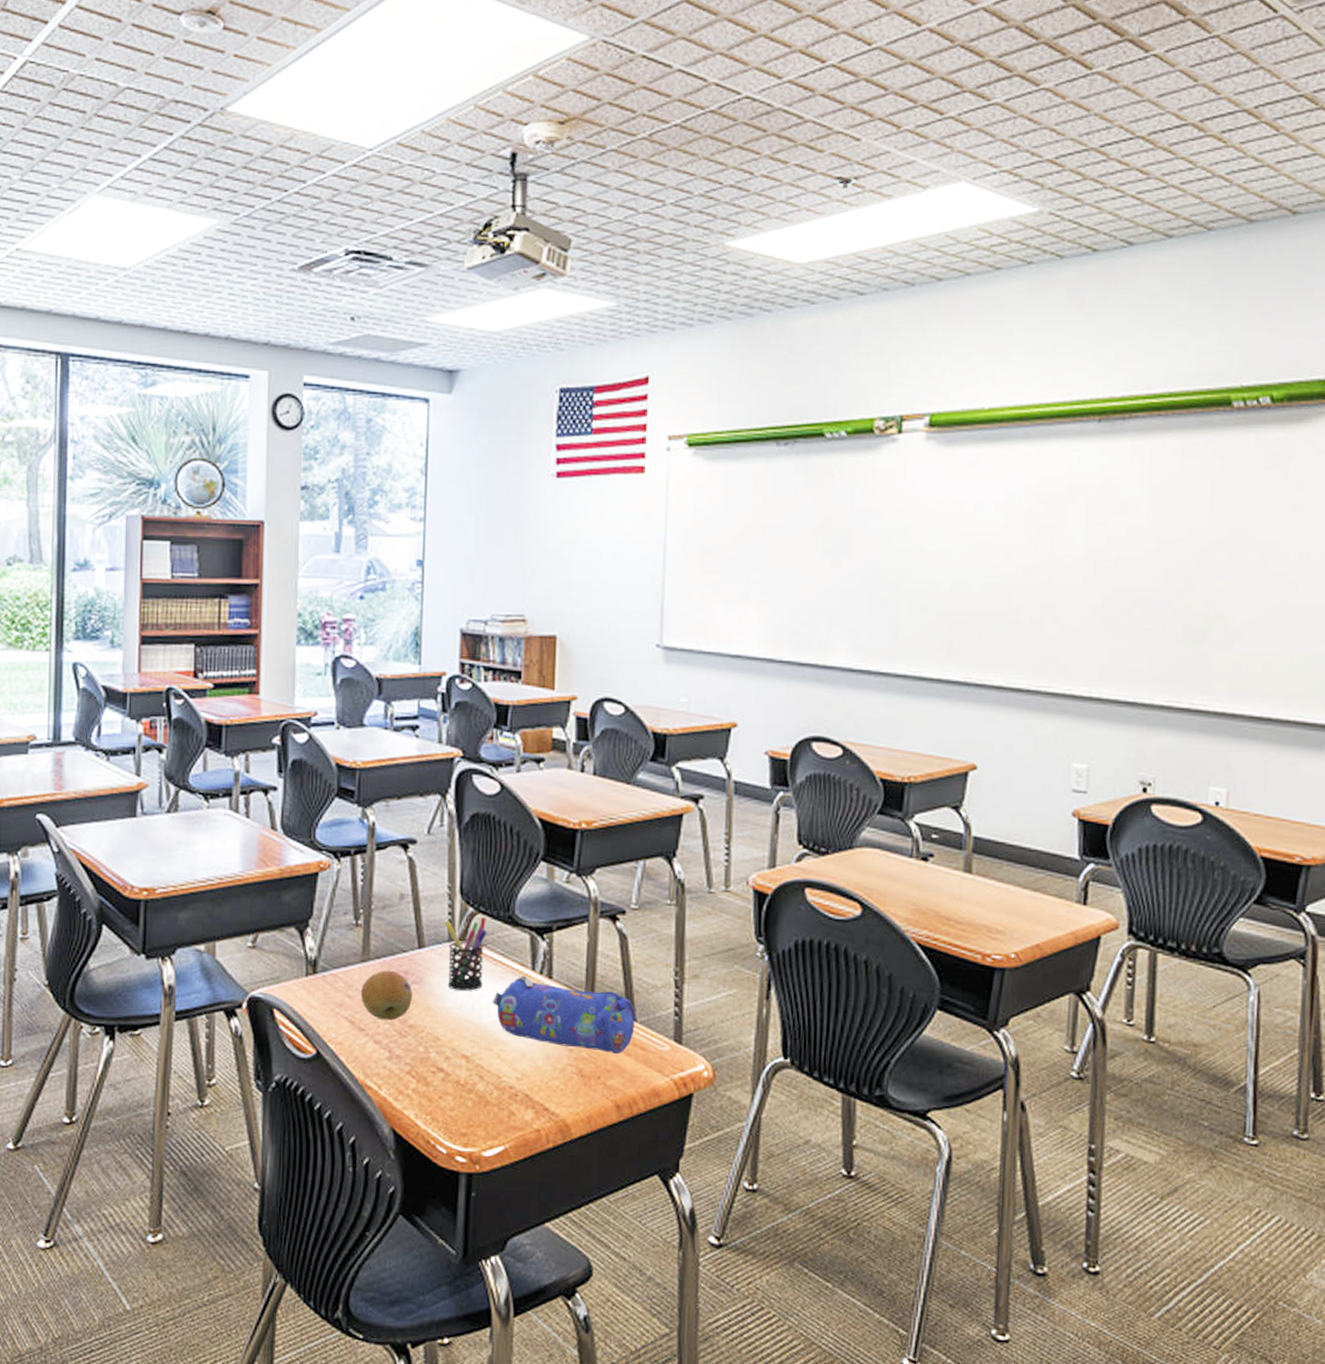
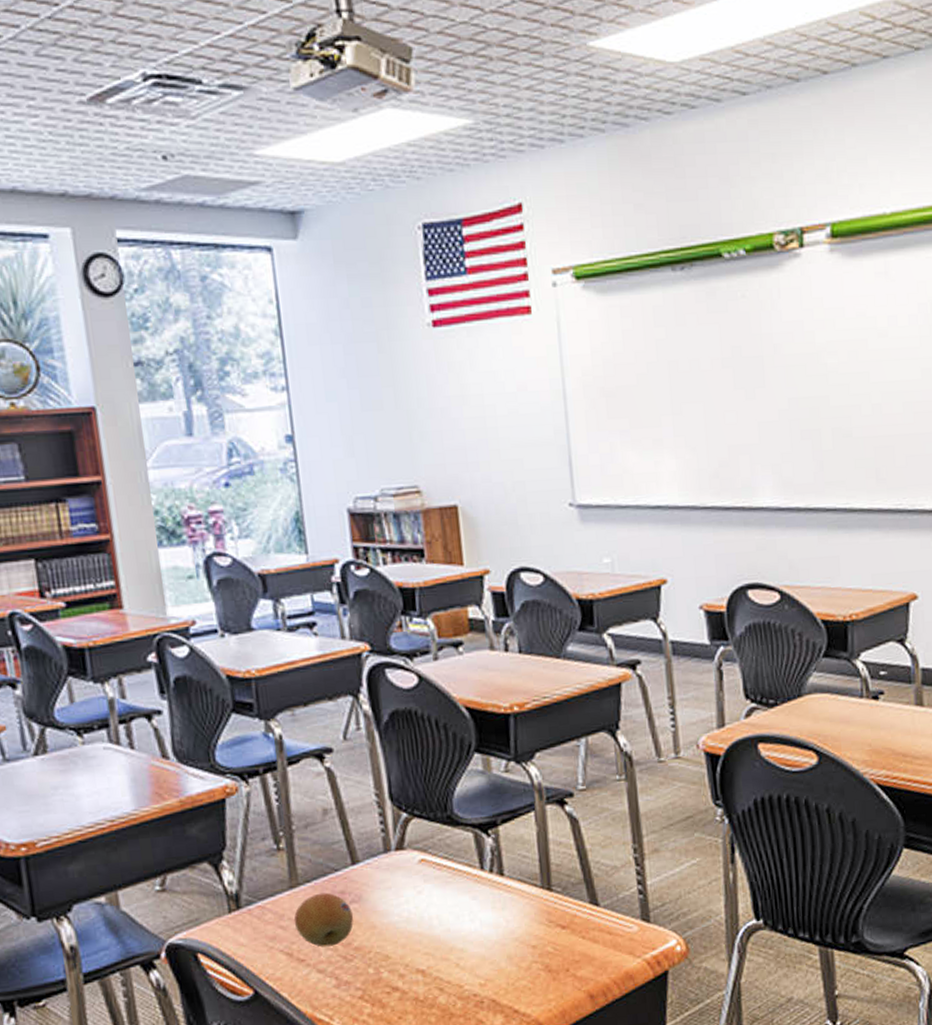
pen holder: present [445,917,487,991] -> none [377,821,429,903]
pencil case: present [492,975,635,1055] -> none [441,876,599,944]

